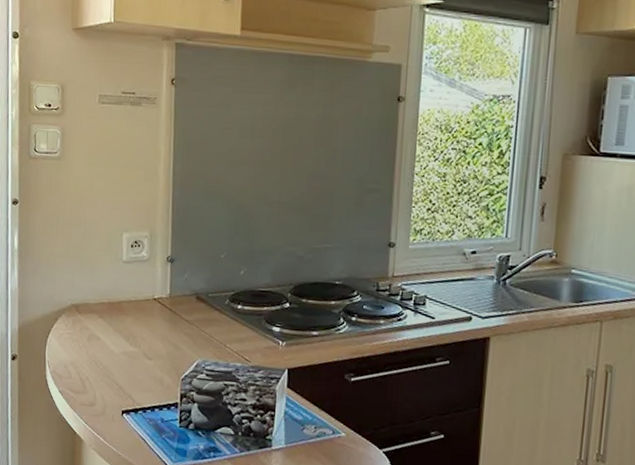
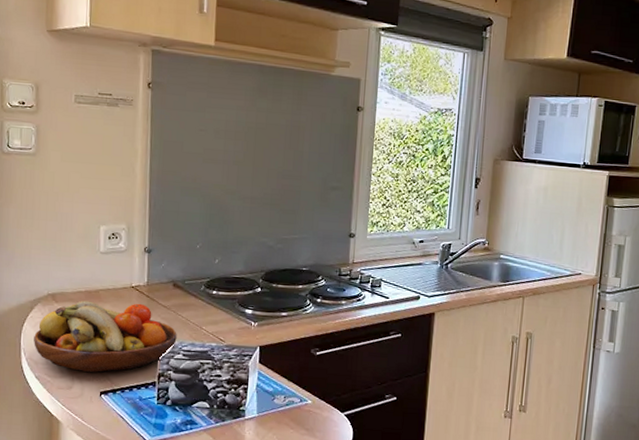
fruit bowl: none [58,312,200,390] -> present [34,300,177,372]

